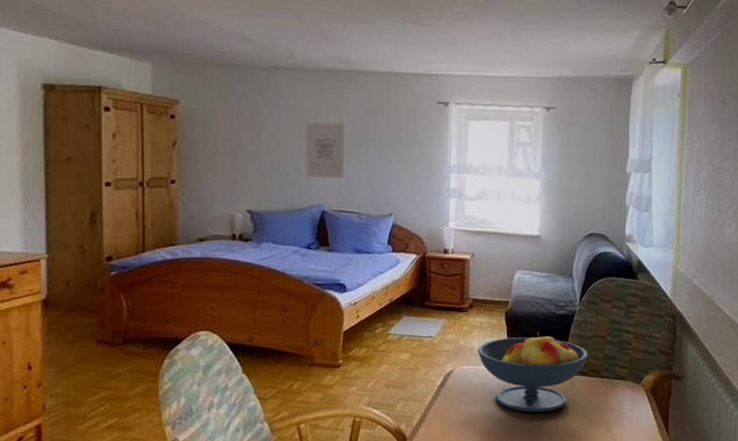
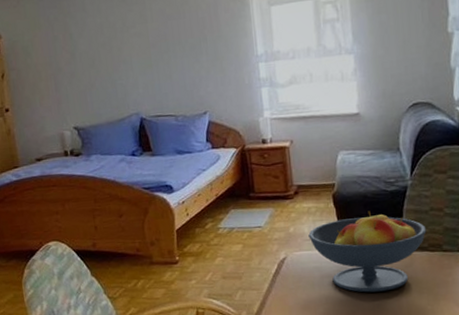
wall art: present [305,122,345,179] -> none [114,30,157,89]

